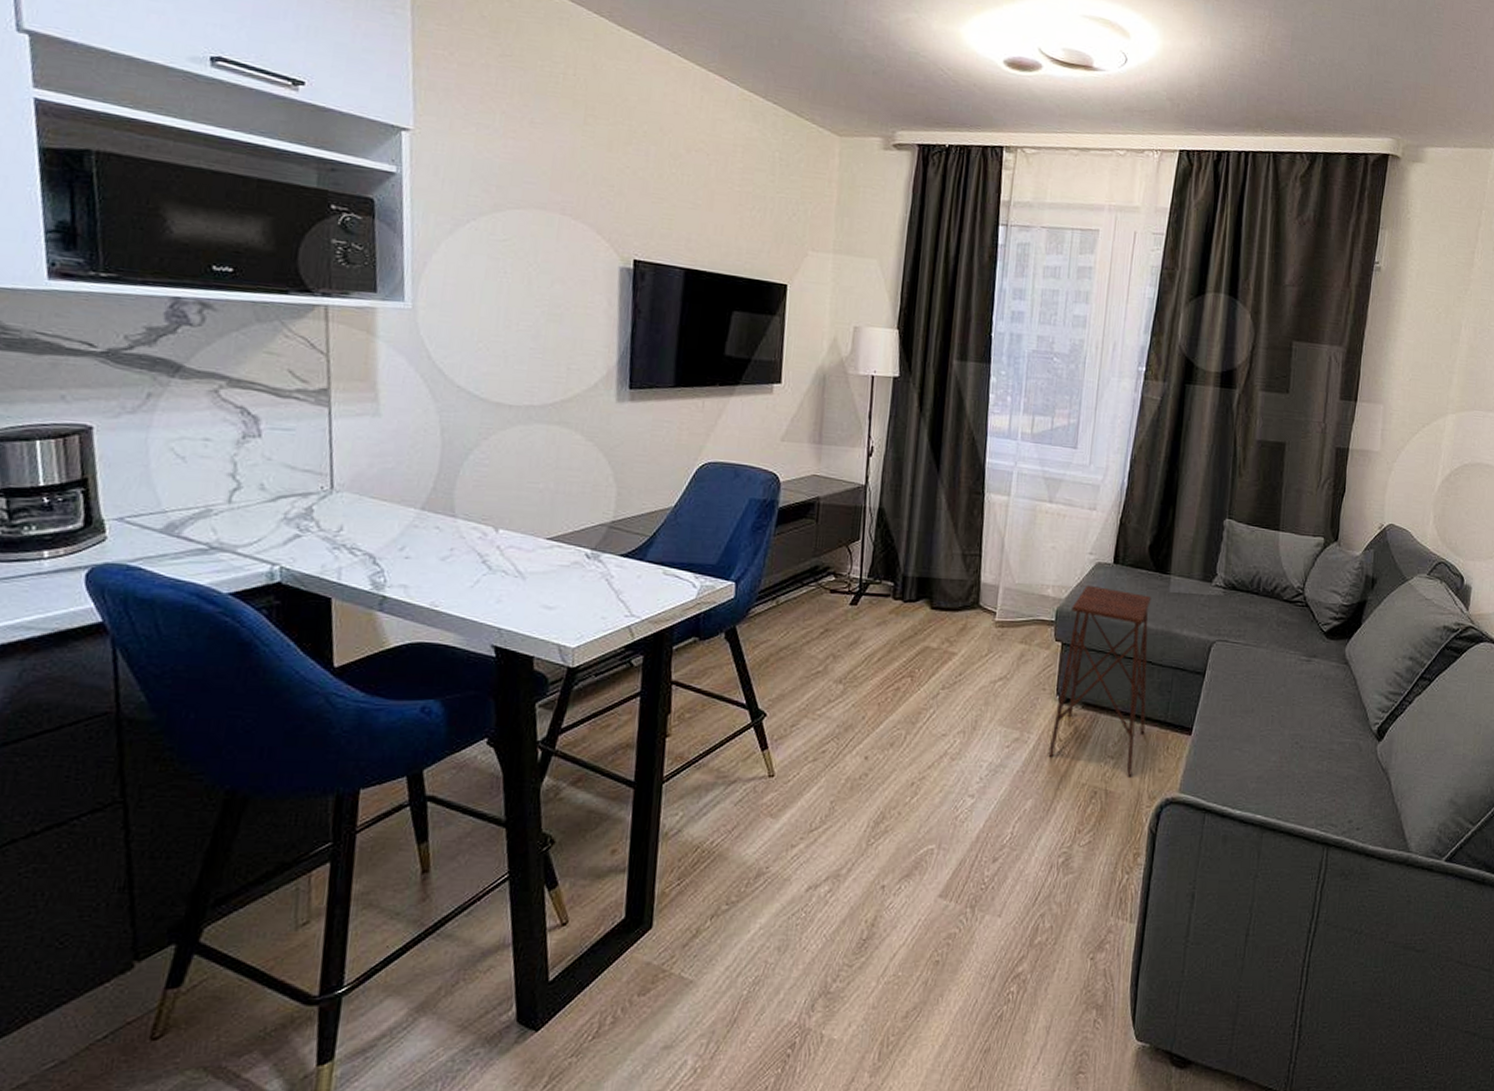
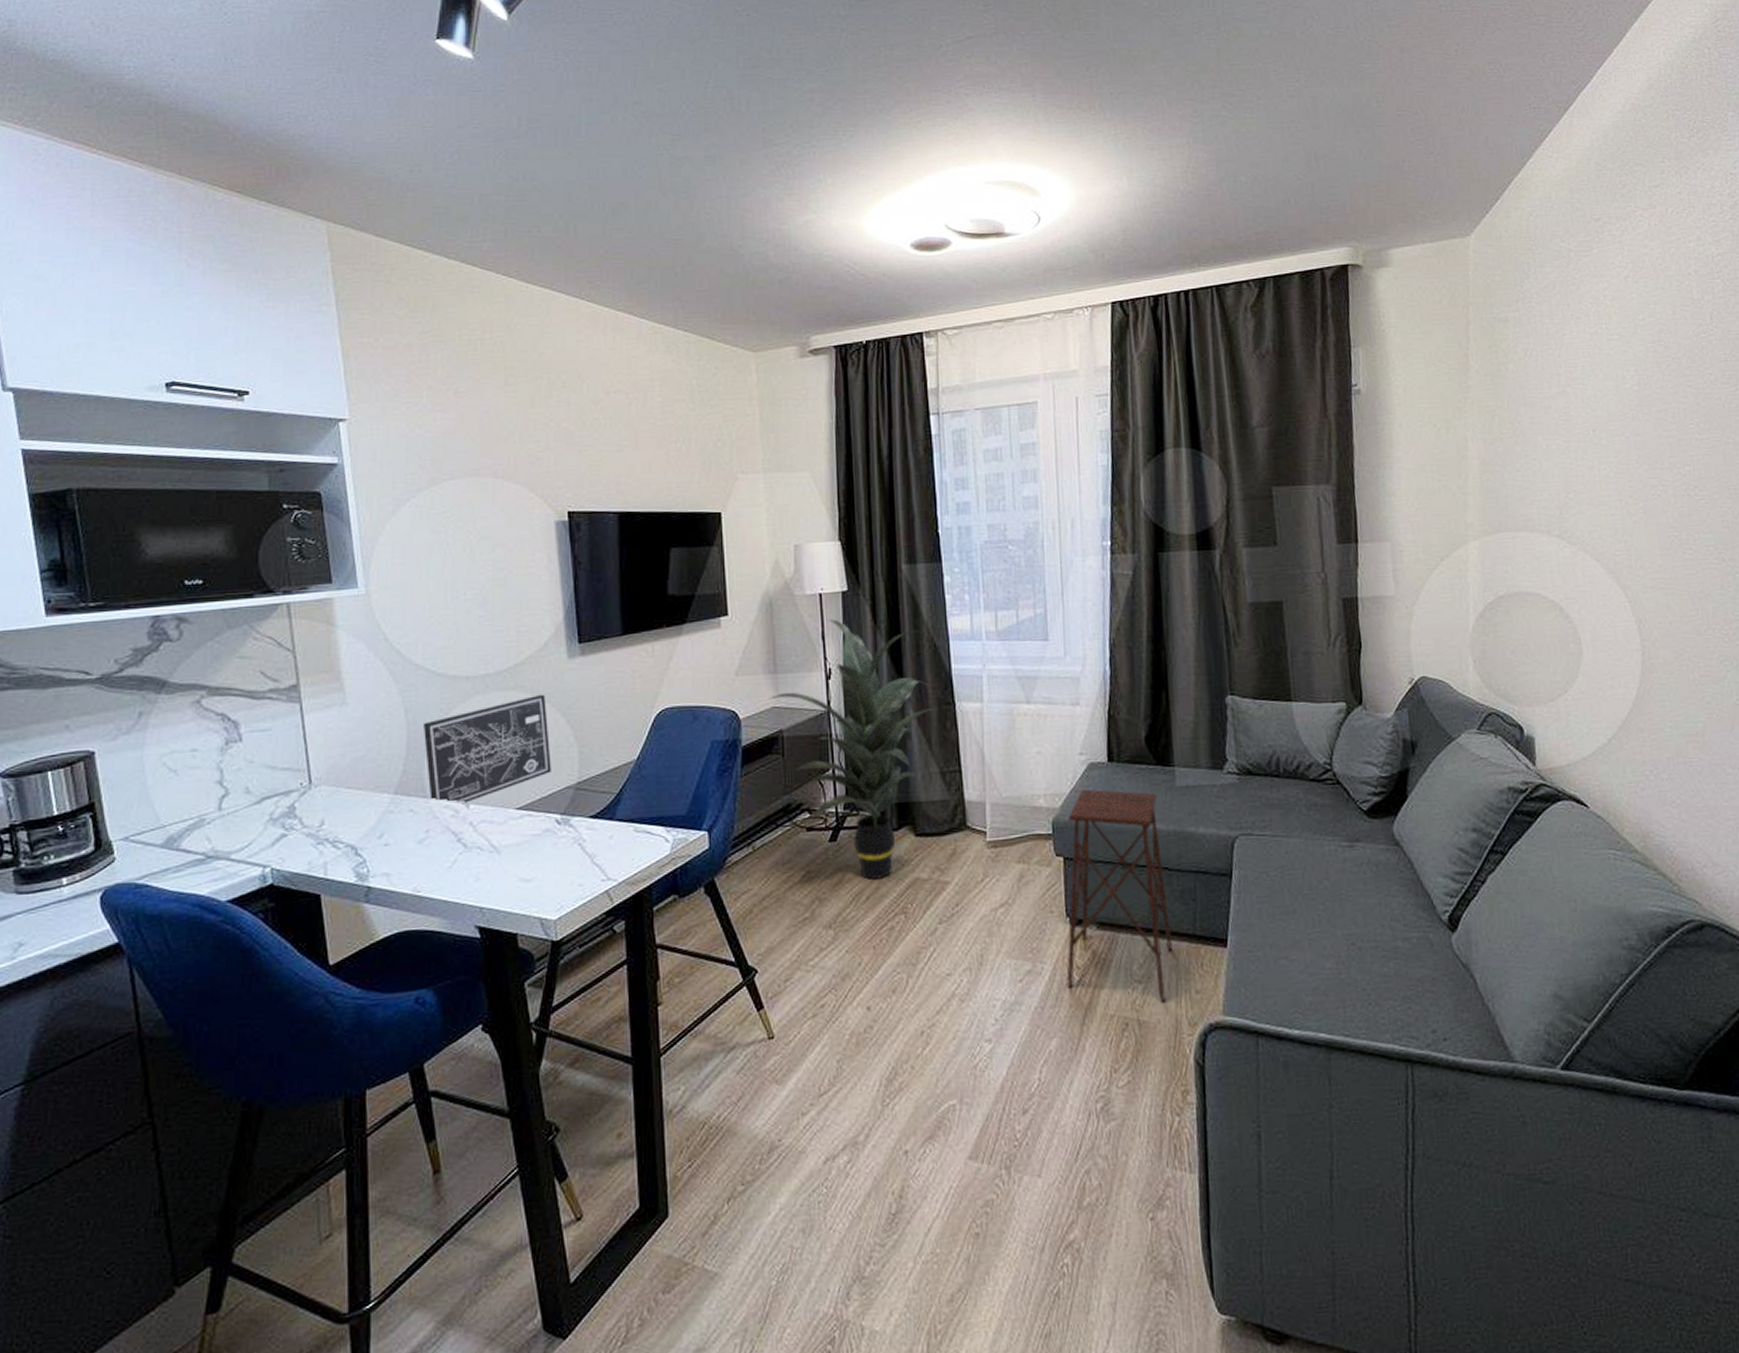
wall art: none [458,432,590,528] -> present [422,694,551,805]
indoor plant: none [810,401,971,644] -> present [768,619,936,880]

